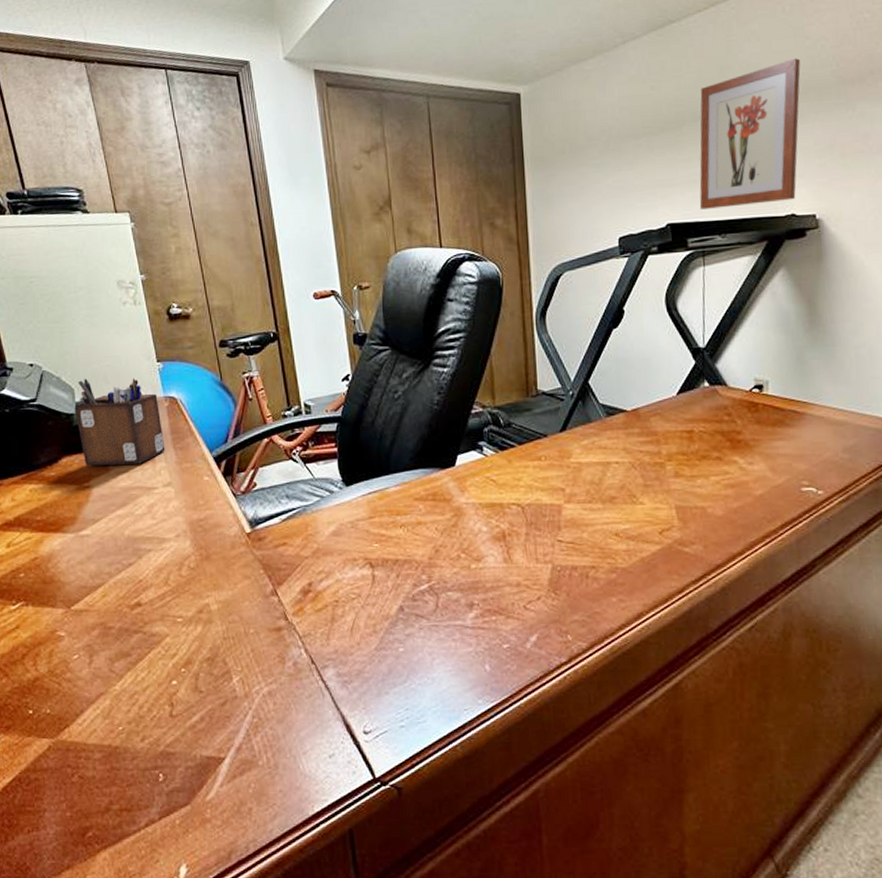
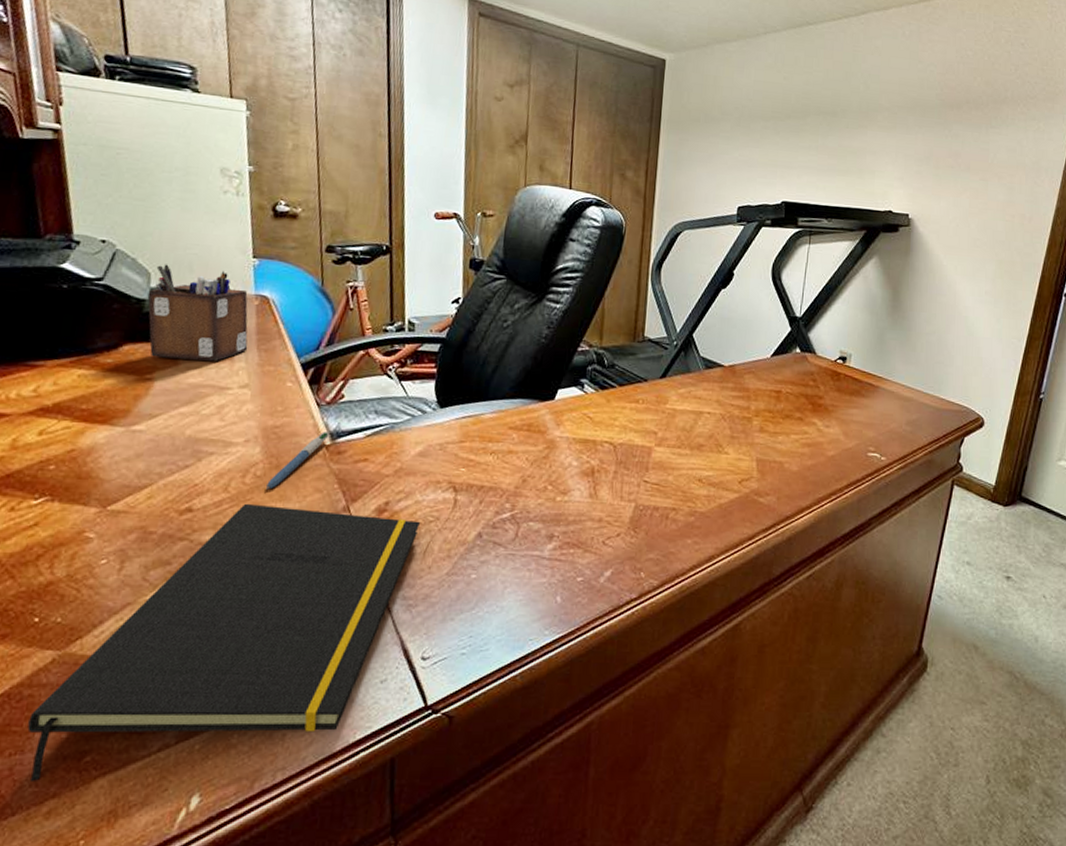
notepad: none [38,594,344,856] -> present [27,503,421,782]
pen: none [200,520,248,580] -> present [265,432,329,490]
wall art: present [699,58,801,209] -> none [812,77,912,199]

